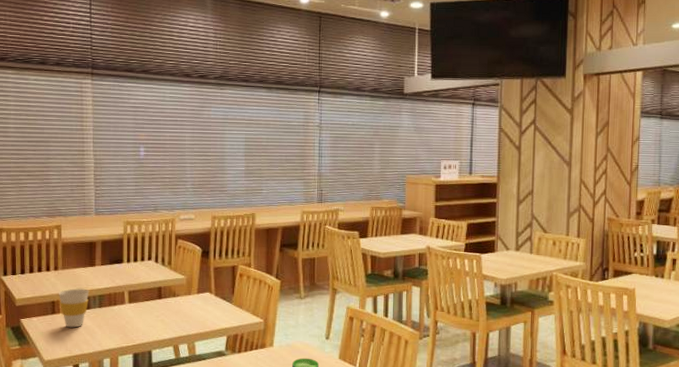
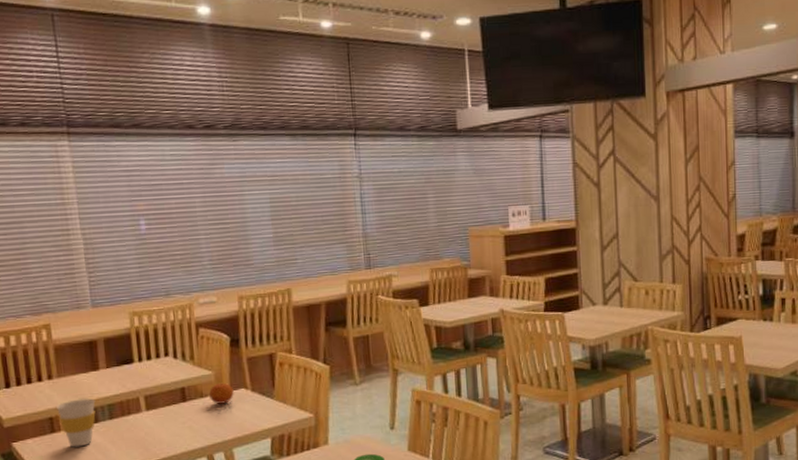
fruit: none [181,286,200,304] -> present [209,382,234,404]

